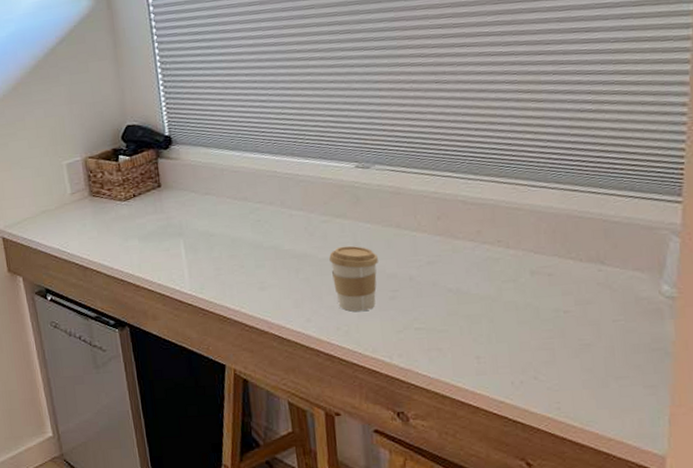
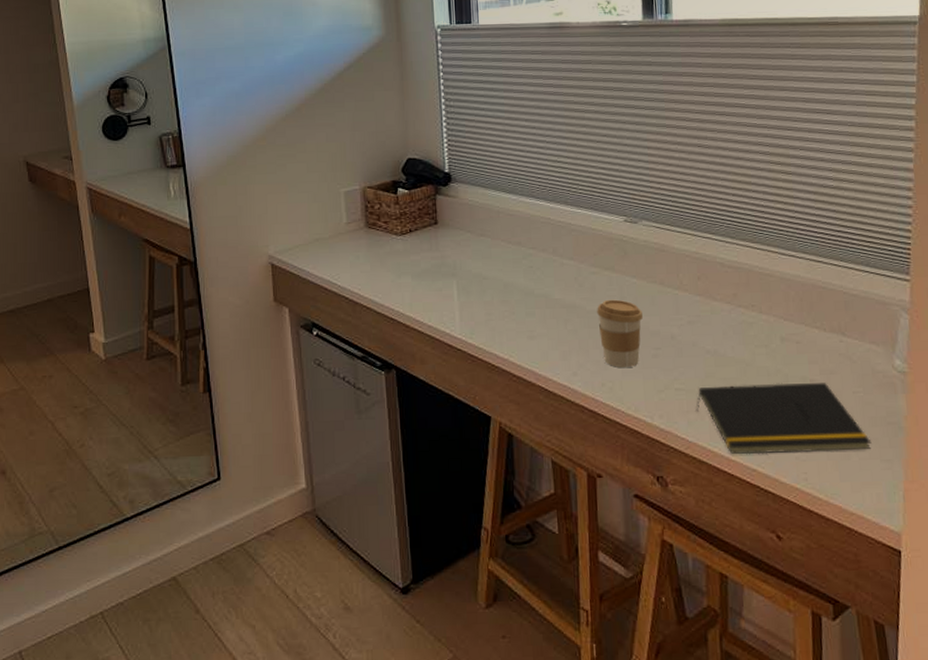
notepad: none [437,313,634,388] -> present [696,383,872,455]

